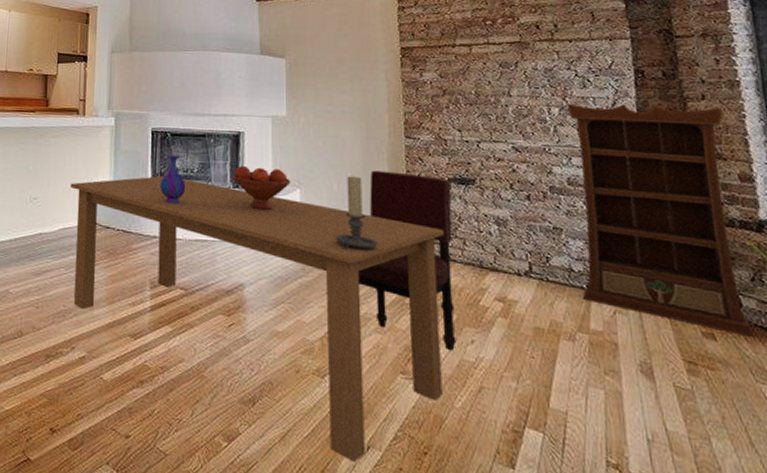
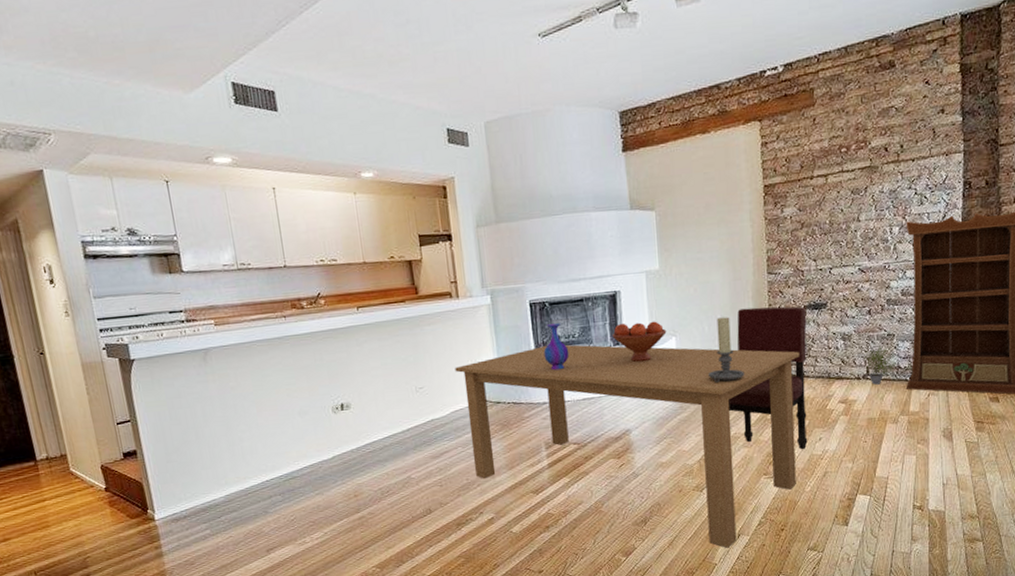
potted plant: none [523,239,567,287] -> present [862,345,896,385]

